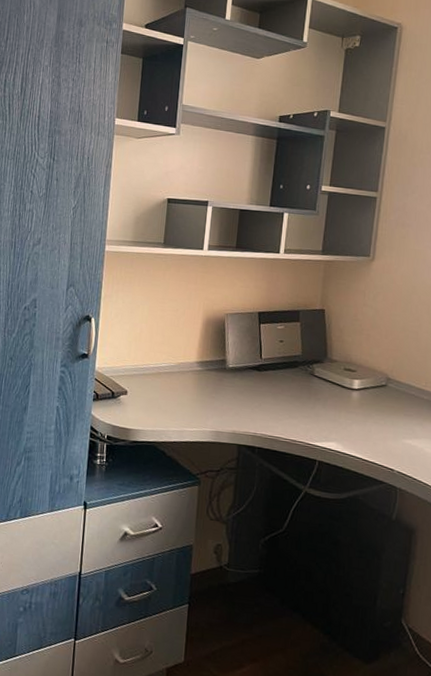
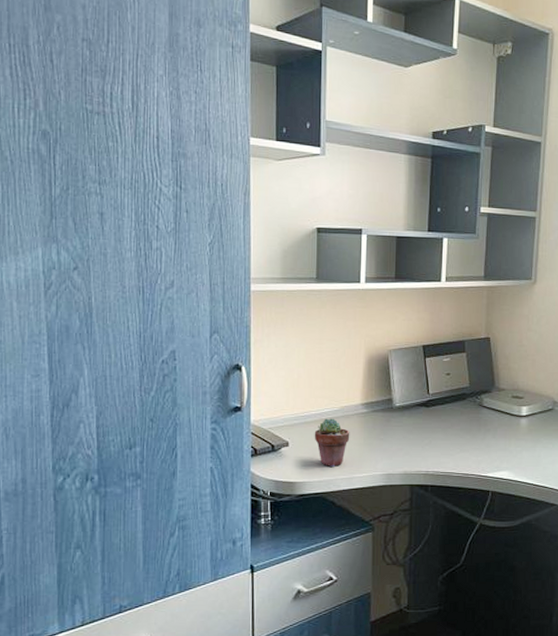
potted succulent: none [150,372,184,419] -> present [314,418,350,467]

